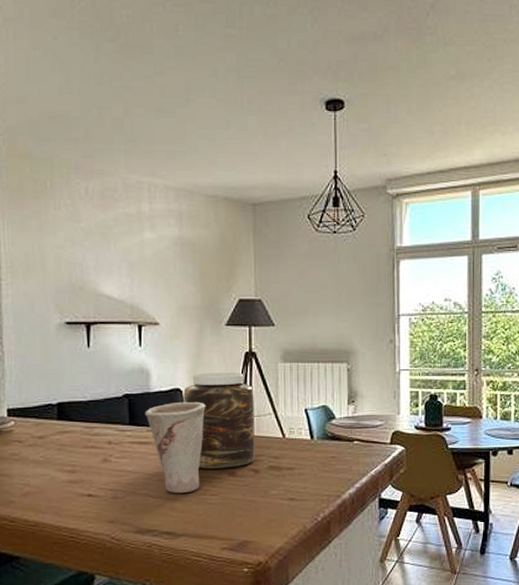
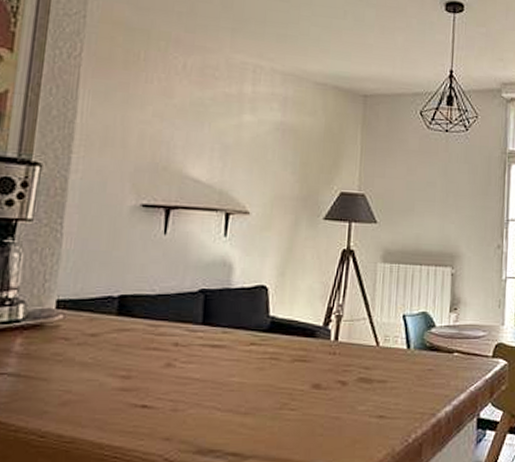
cup: present [145,401,206,494] -> none [222,300,294,407]
jar: present [183,372,255,469] -> none [268,269,349,379]

